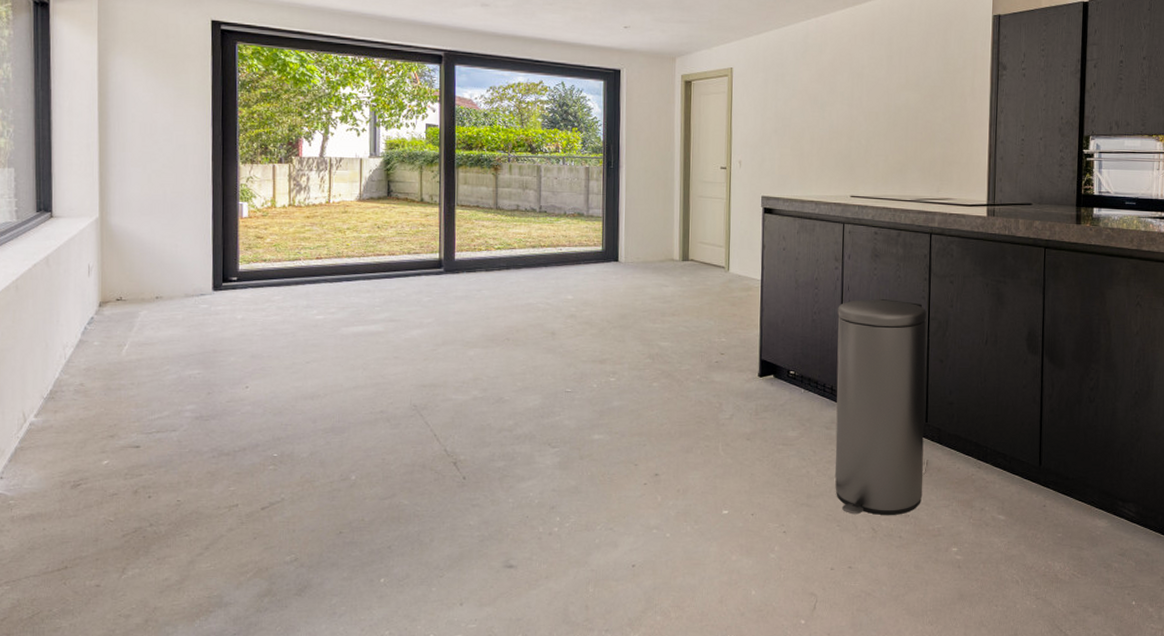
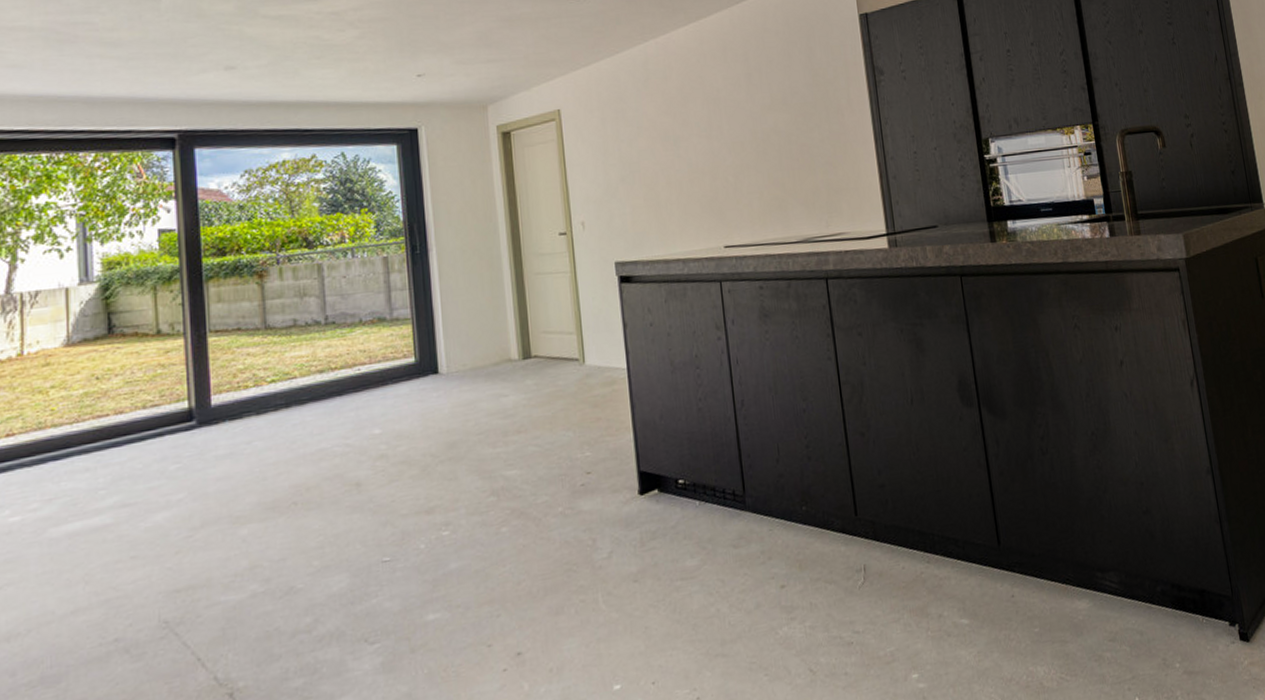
pedal bin: present [835,299,926,515] -> none [727,366,866,656]

